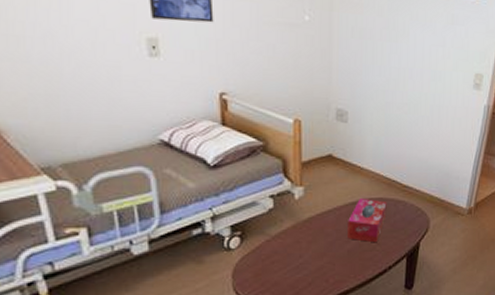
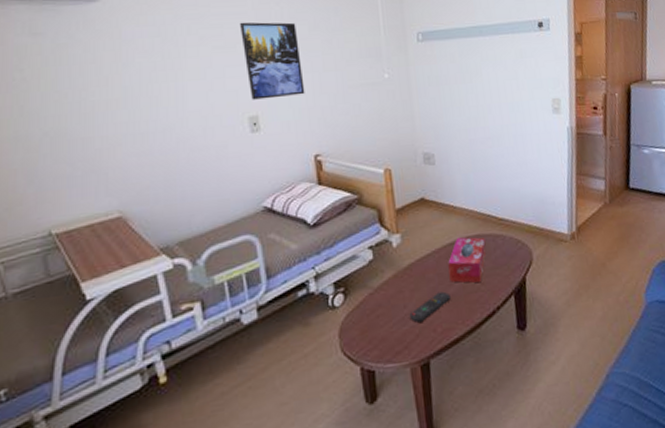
remote control: none [304,247,346,272] -> present [409,291,451,323]

